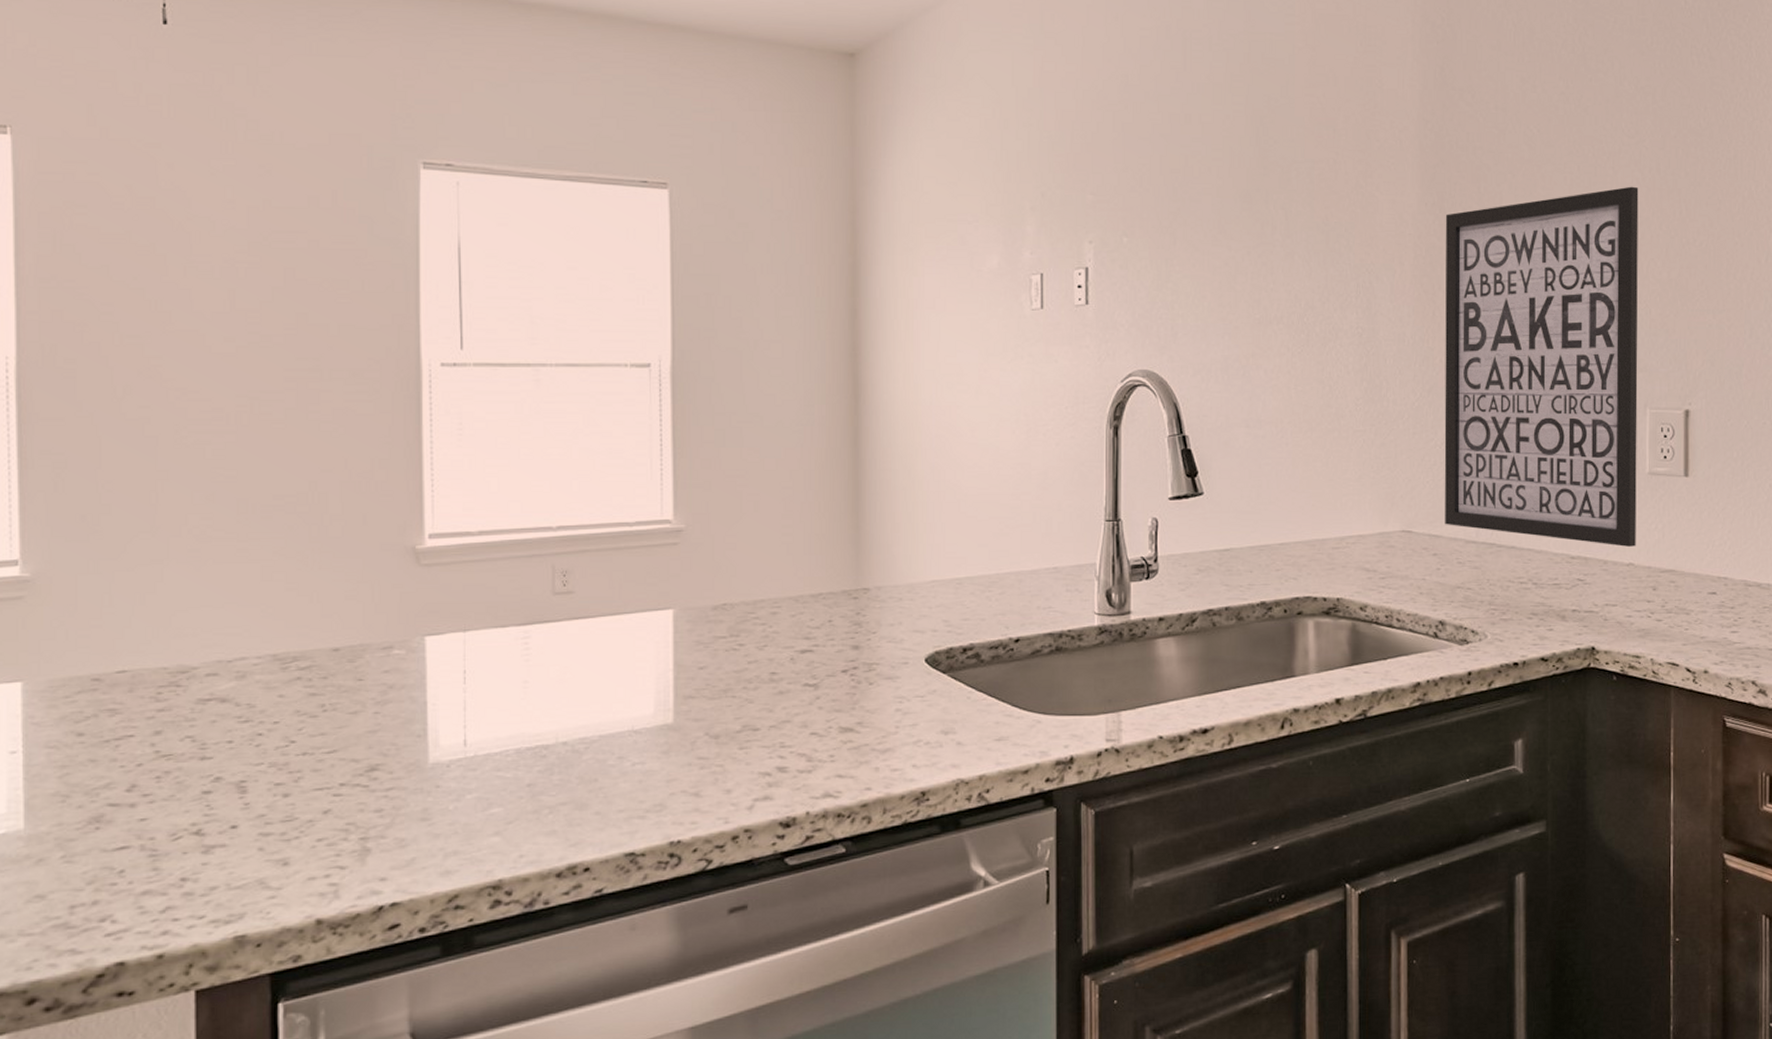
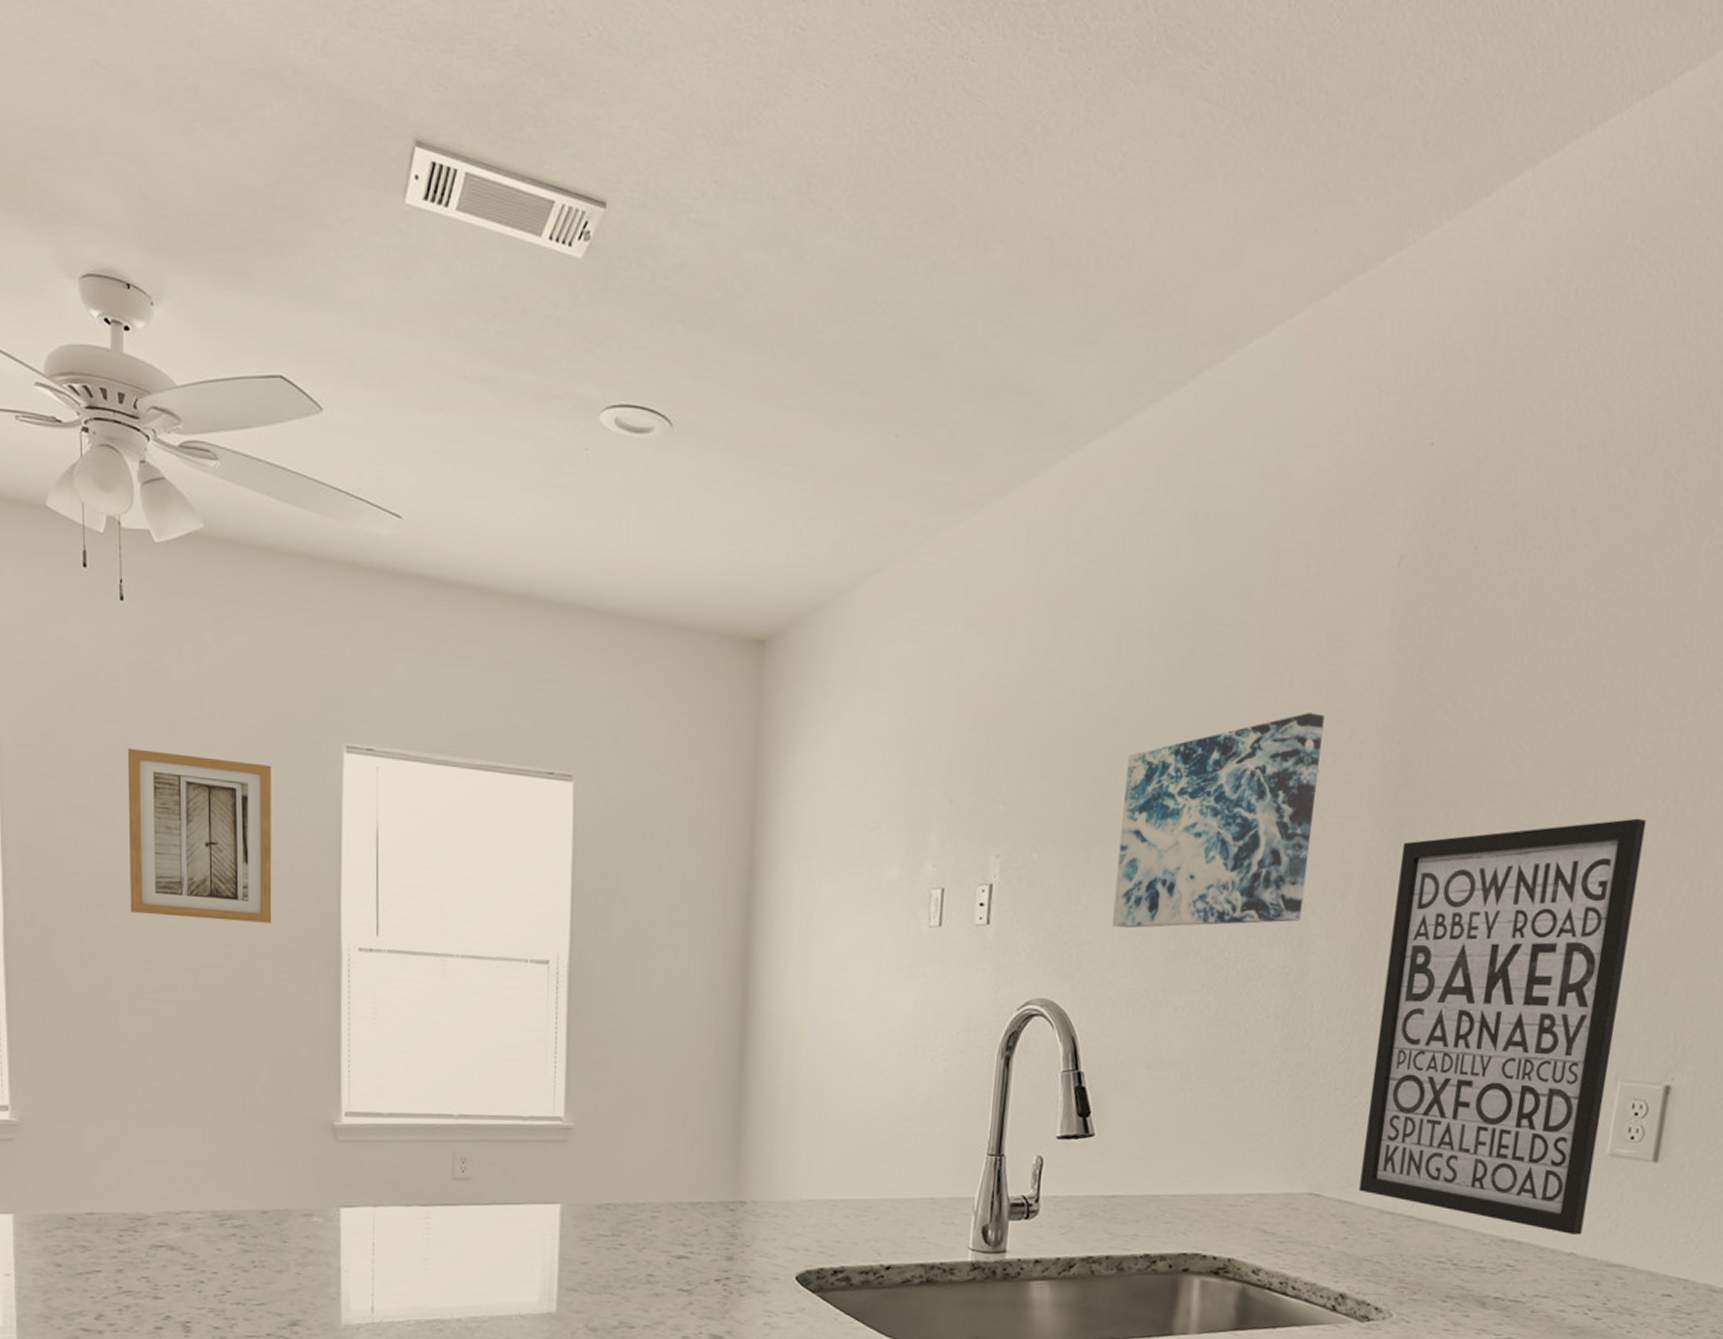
wall art: none [171,172,341,344] -> present [127,748,272,923]
wall art: none [1201,107,1368,301] -> present [1111,713,1325,929]

